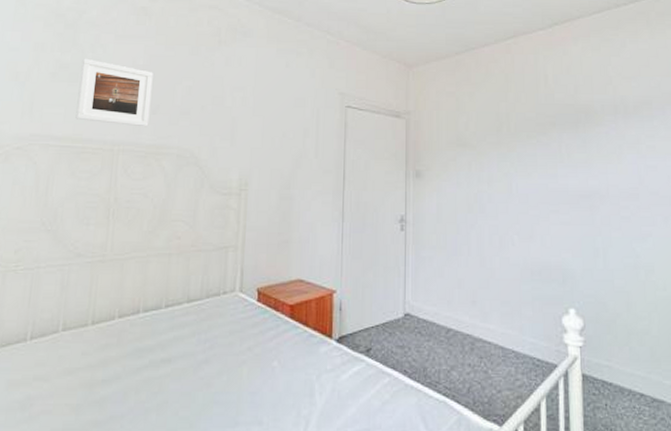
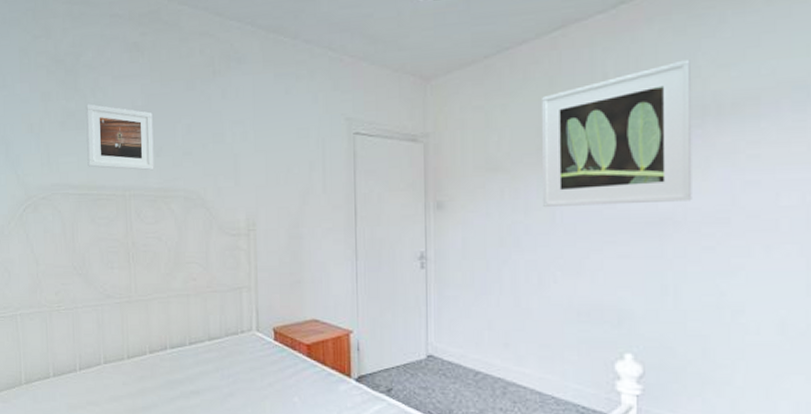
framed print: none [500,71,612,180] -> present [542,59,692,207]

